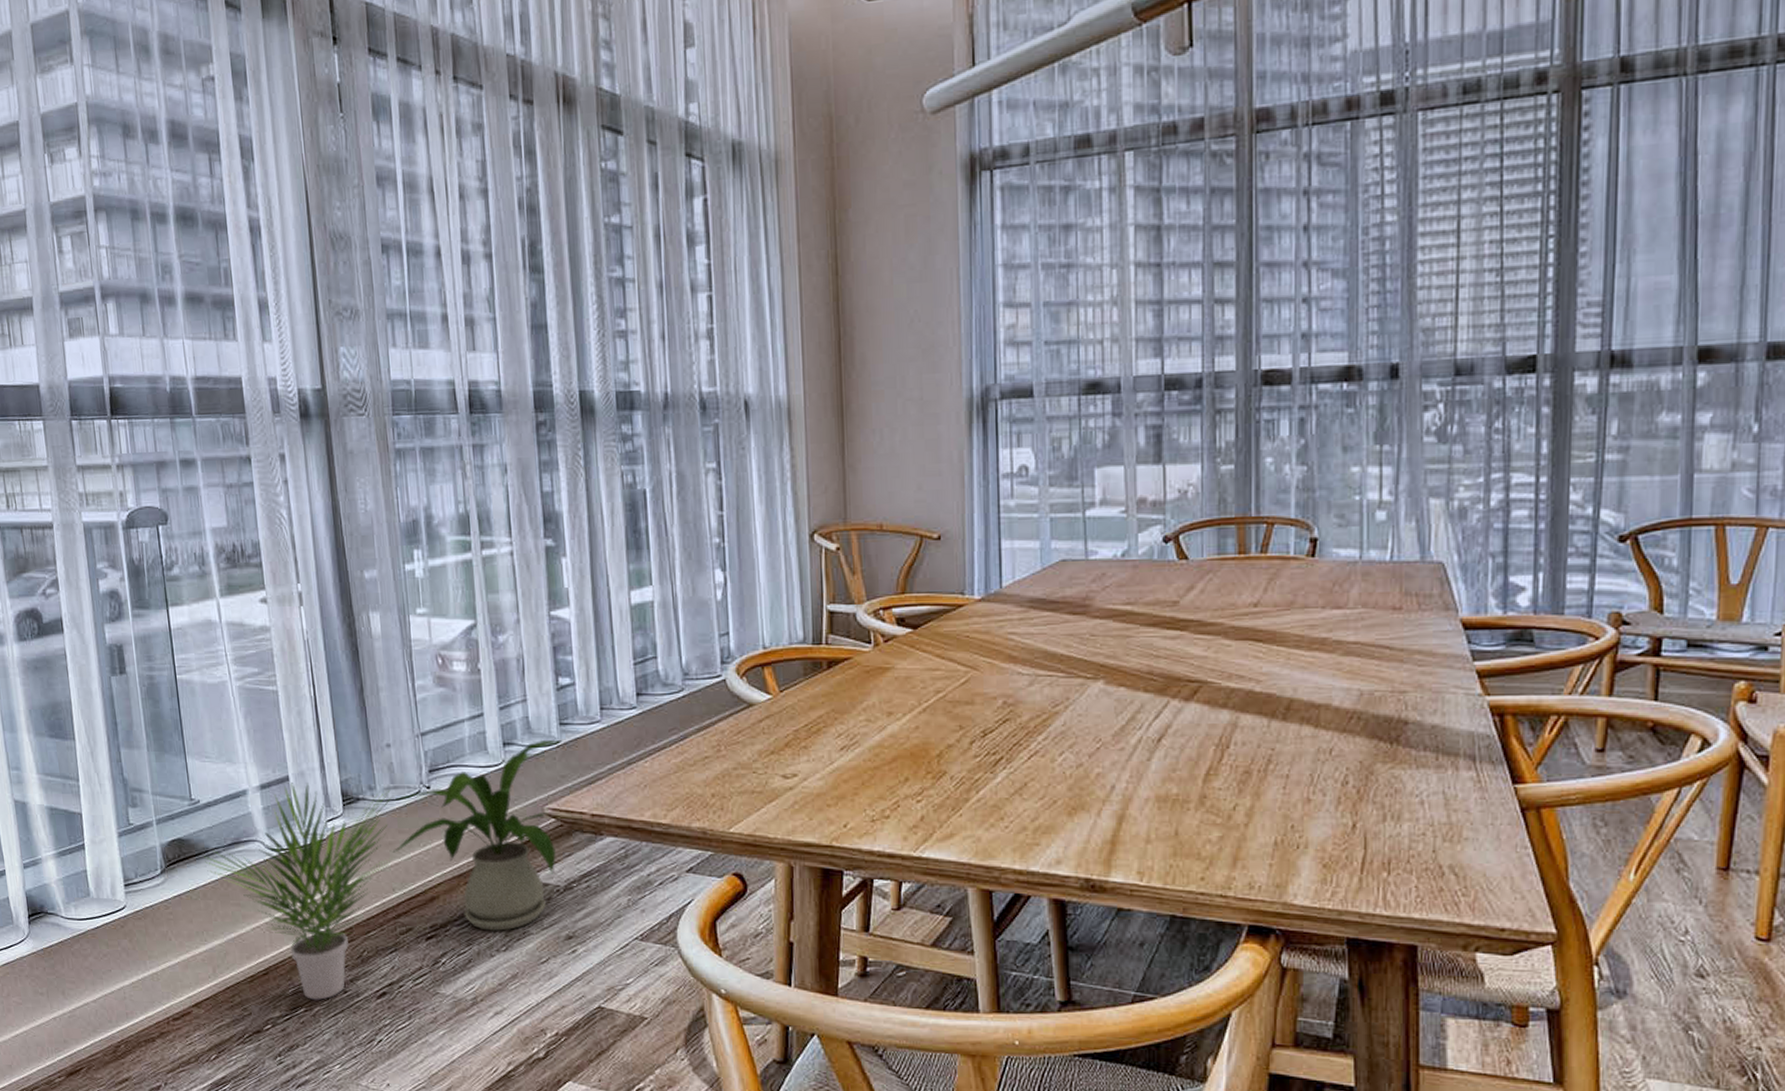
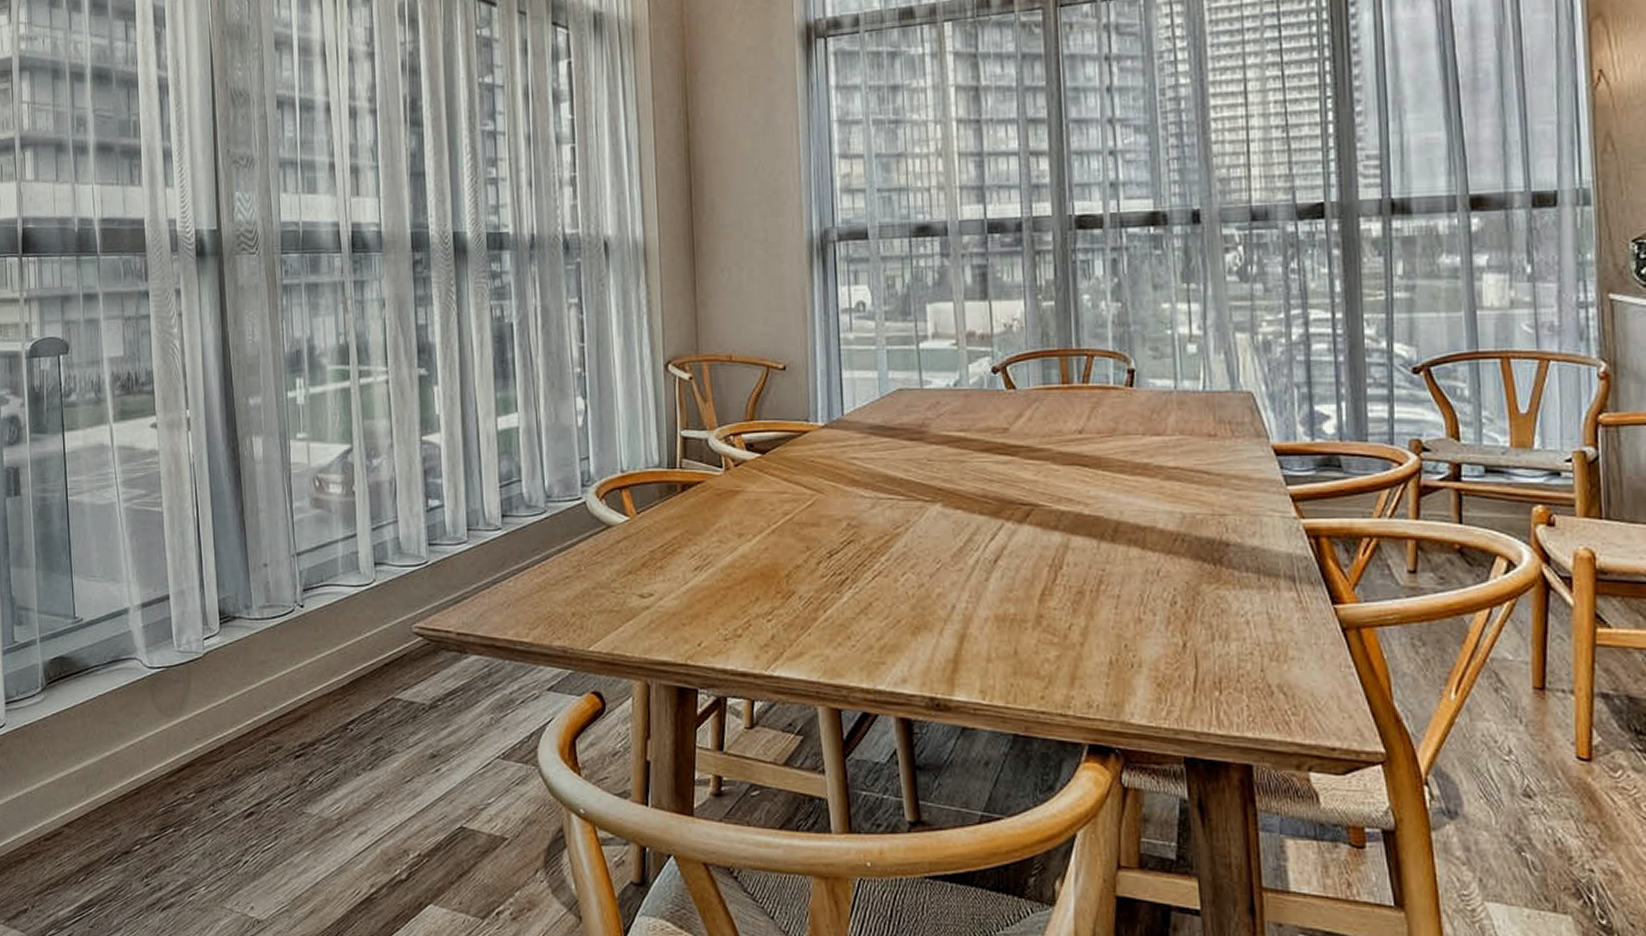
potted plant: present [204,783,393,1001] -> none [84,601,268,821]
house plant: present [392,739,592,931] -> none [265,559,457,749]

